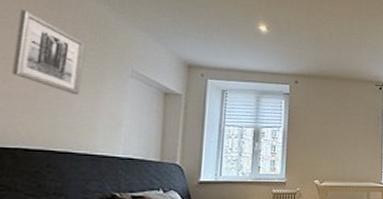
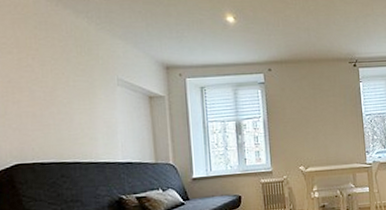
wall art: present [11,9,86,95] -> none [14,34,77,109]

